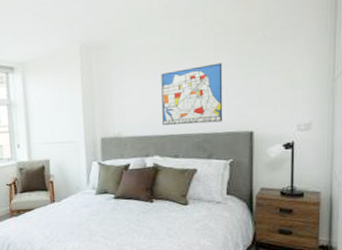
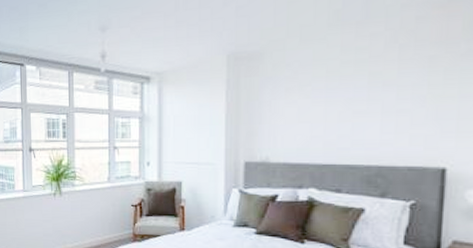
wall art: present [161,63,223,125] -> none [323,81,408,154]

